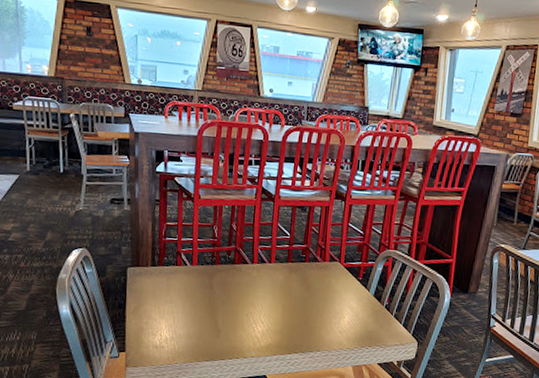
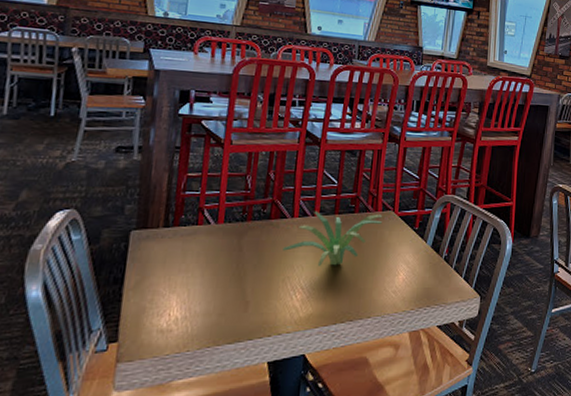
plant: none [246,259,330,307] -> present [283,211,383,267]

